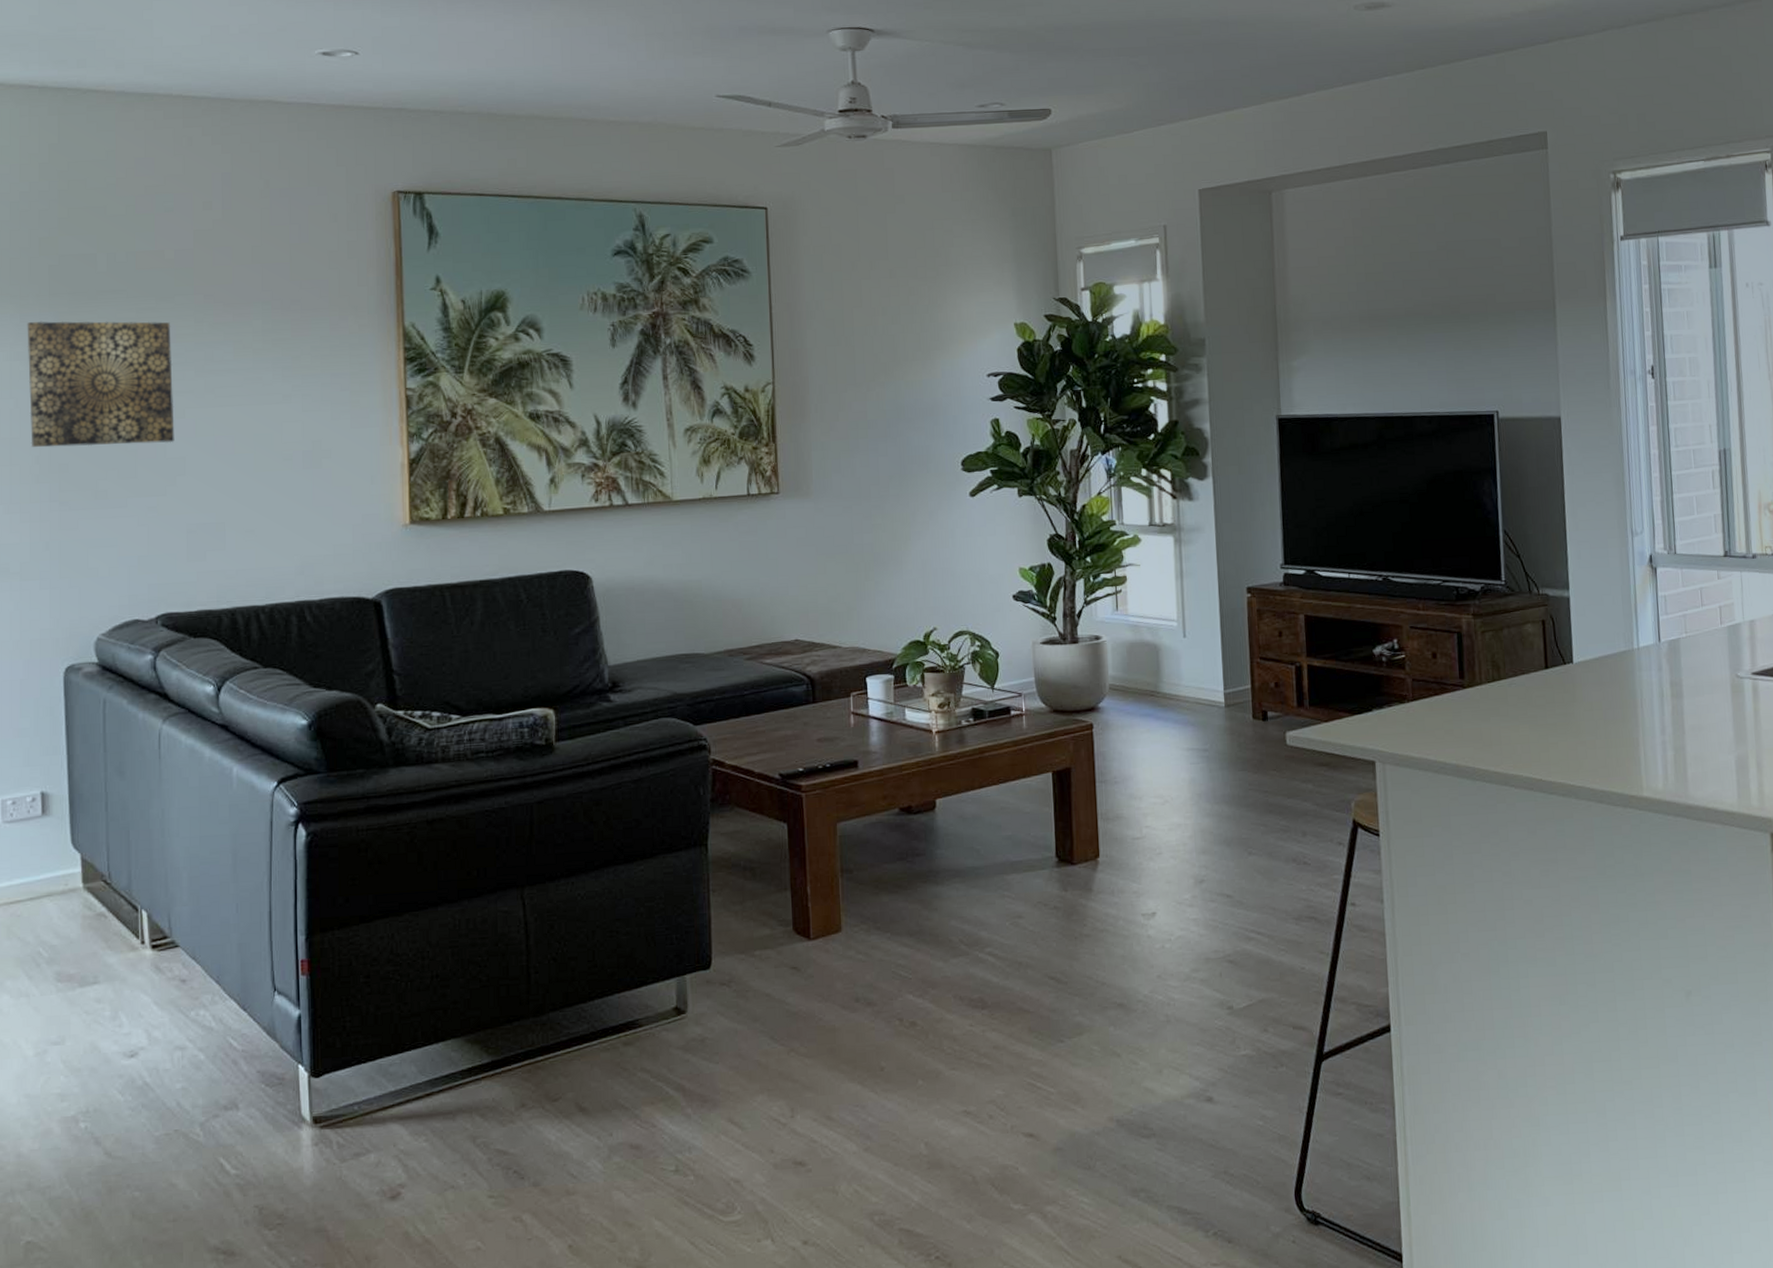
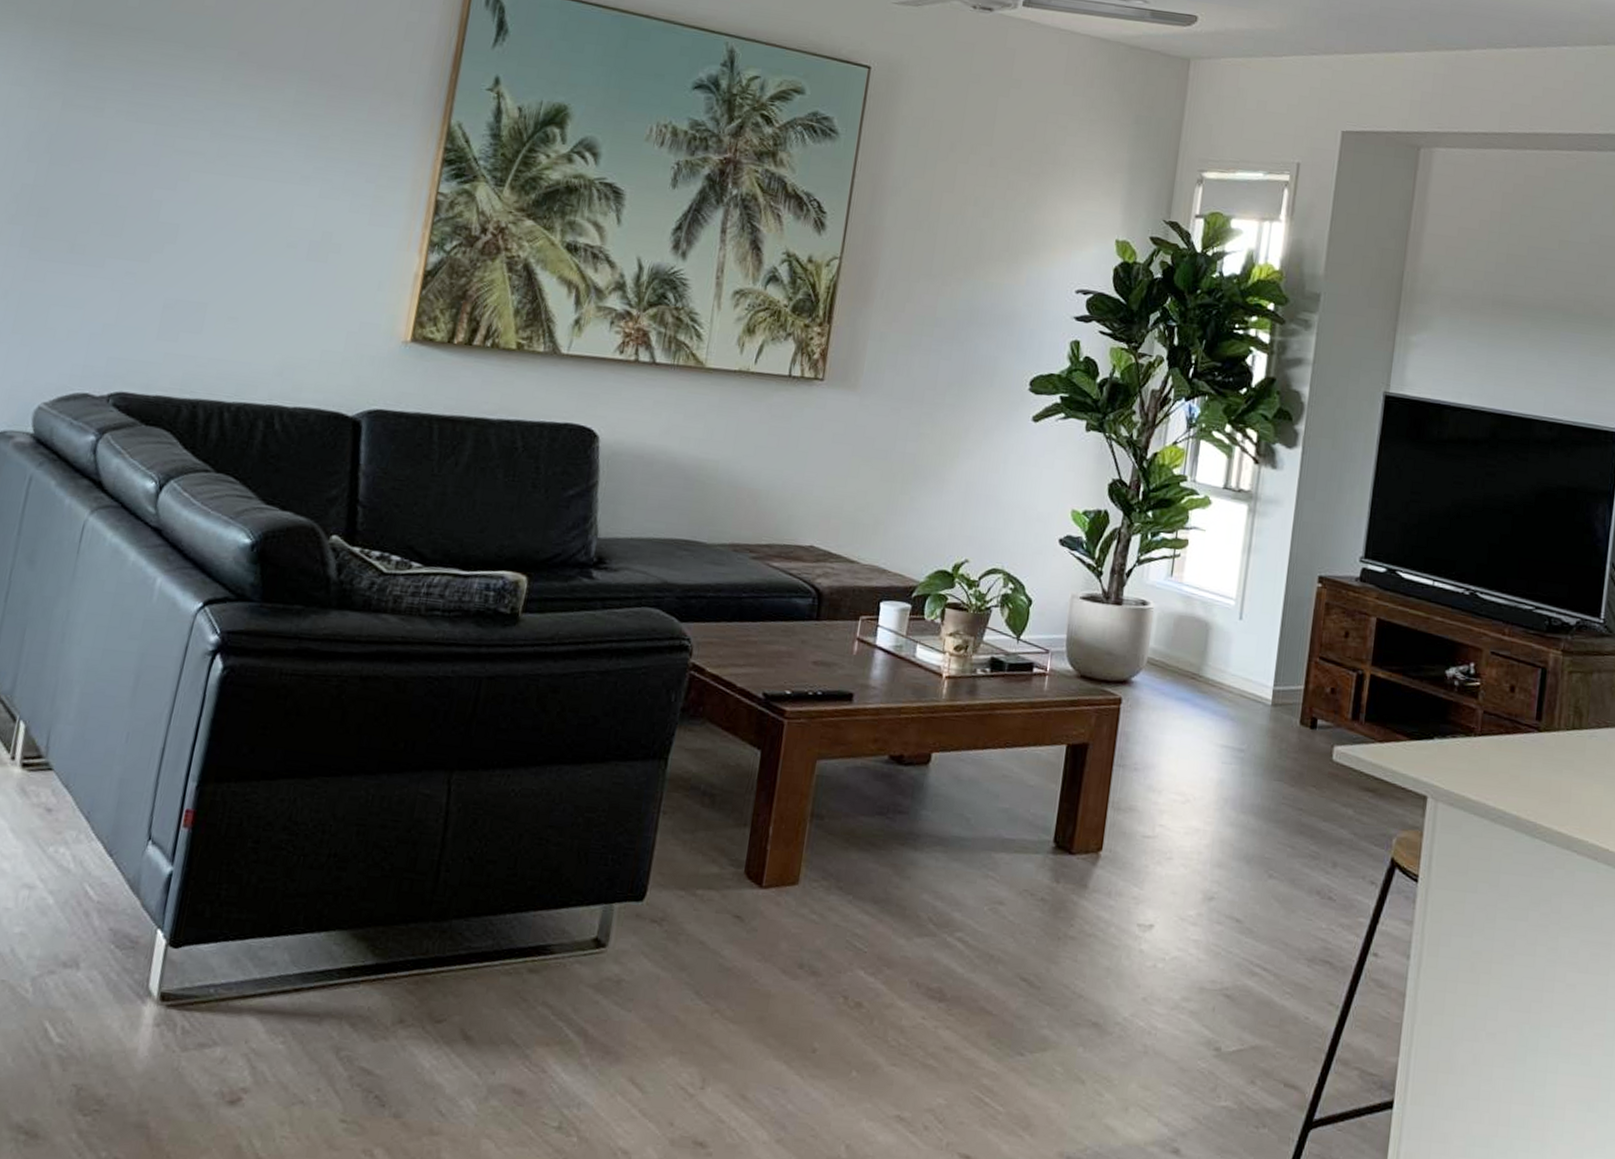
wall art: present [27,321,175,448] -> none [13,47,195,206]

